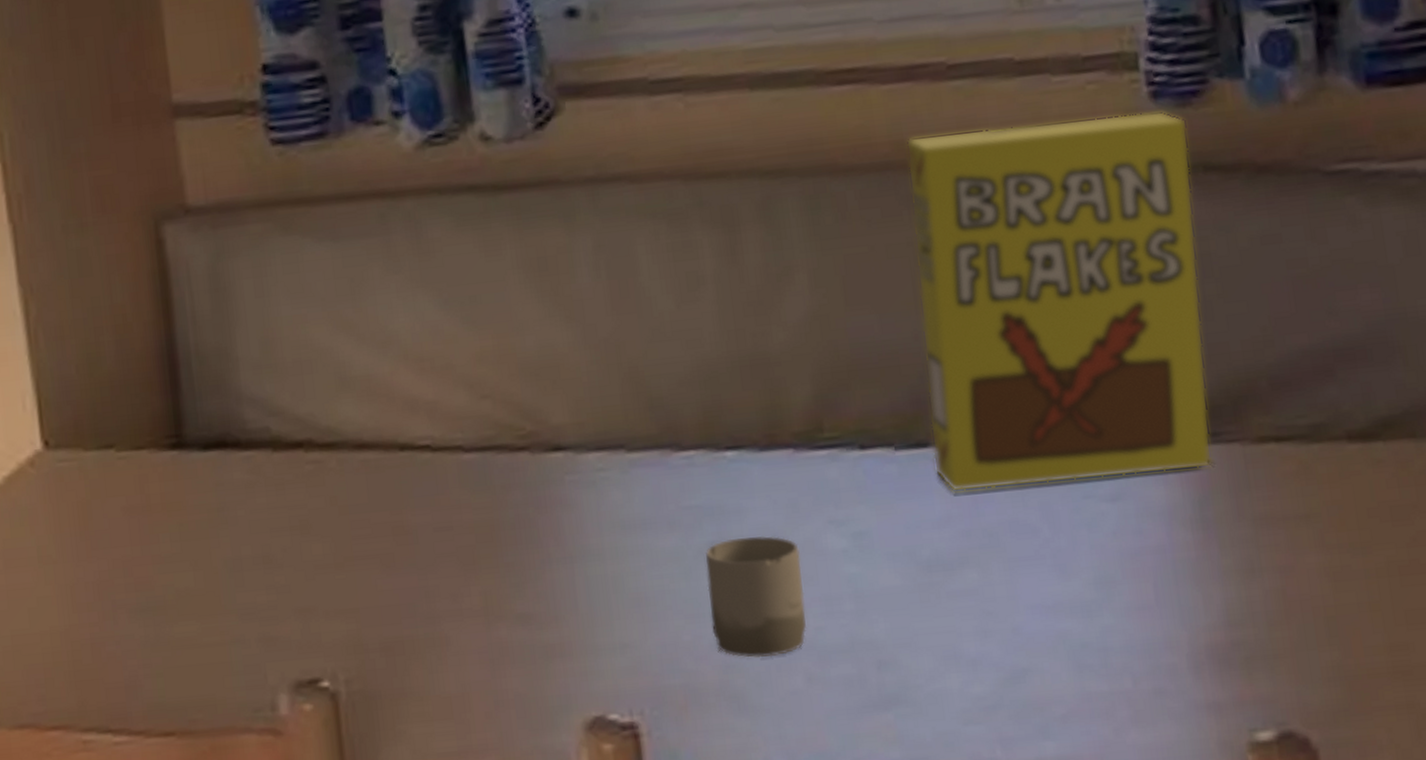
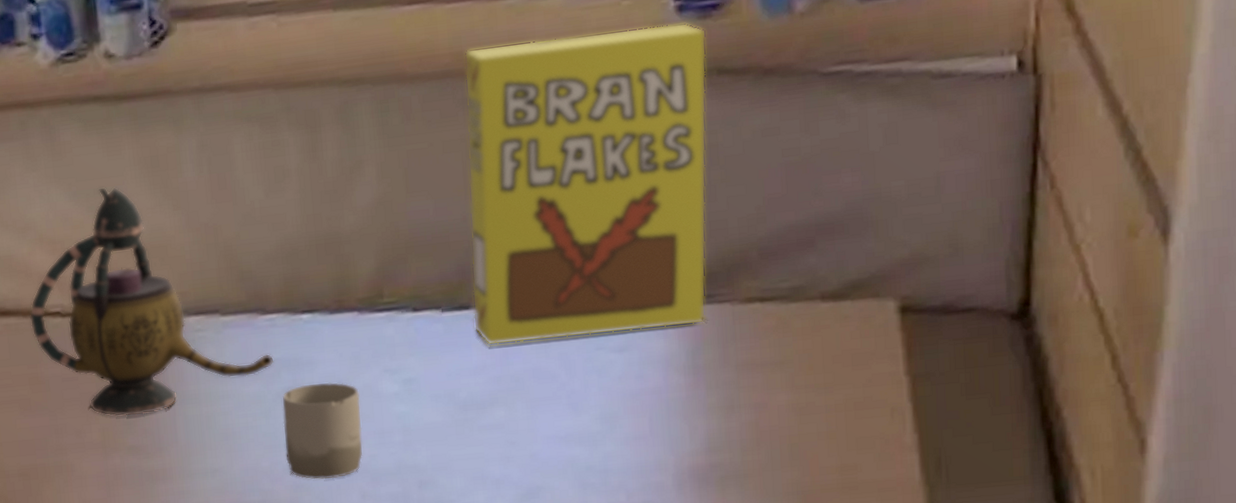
teapot: none [392,293,694,577] -> present [29,186,274,417]

